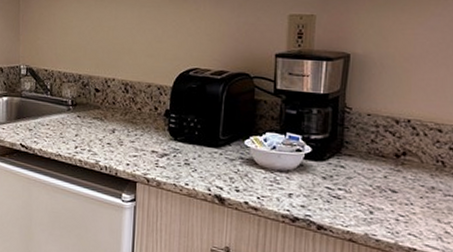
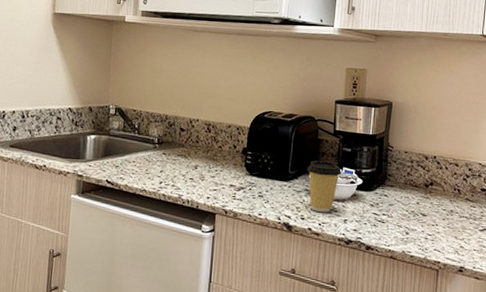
coffee cup: none [241,124,285,184] -> present [306,160,342,212]

